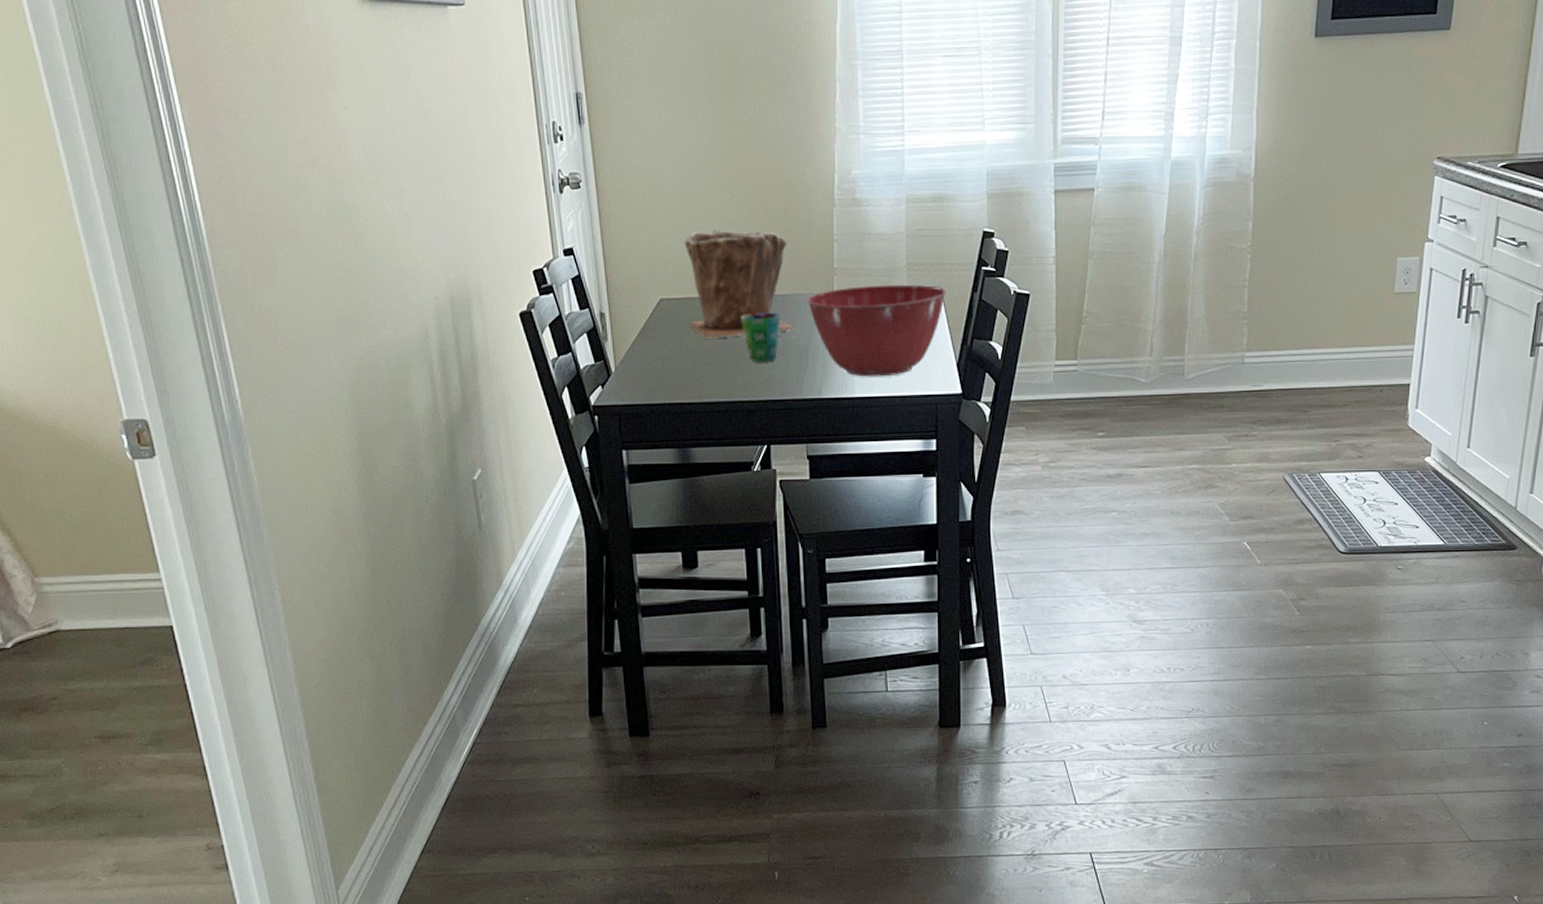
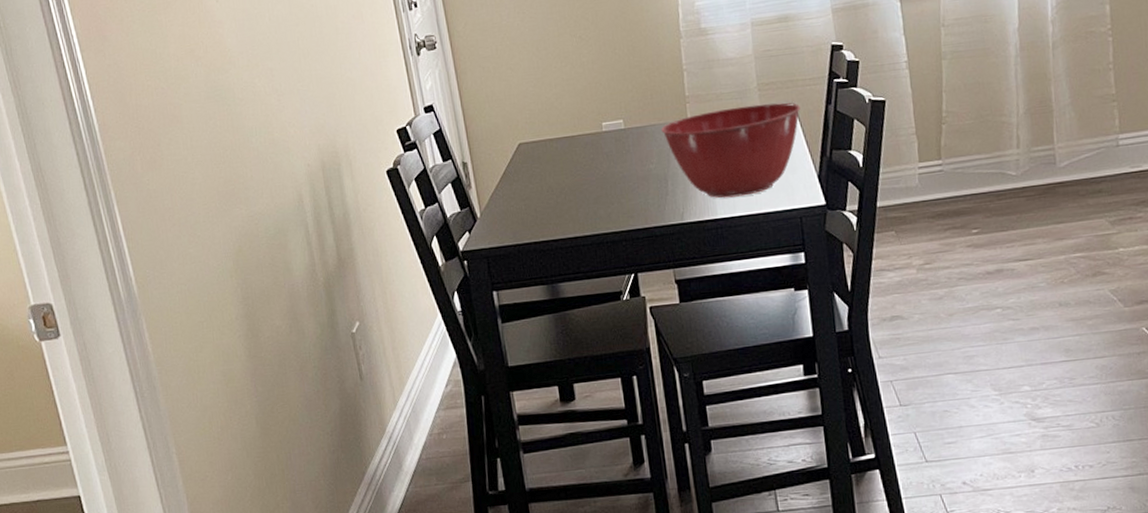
plant pot: present [684,229,794,338] -> none [538,69,651,176]
cup: present [740,312,781,363] -> none [597,145,638,195]

